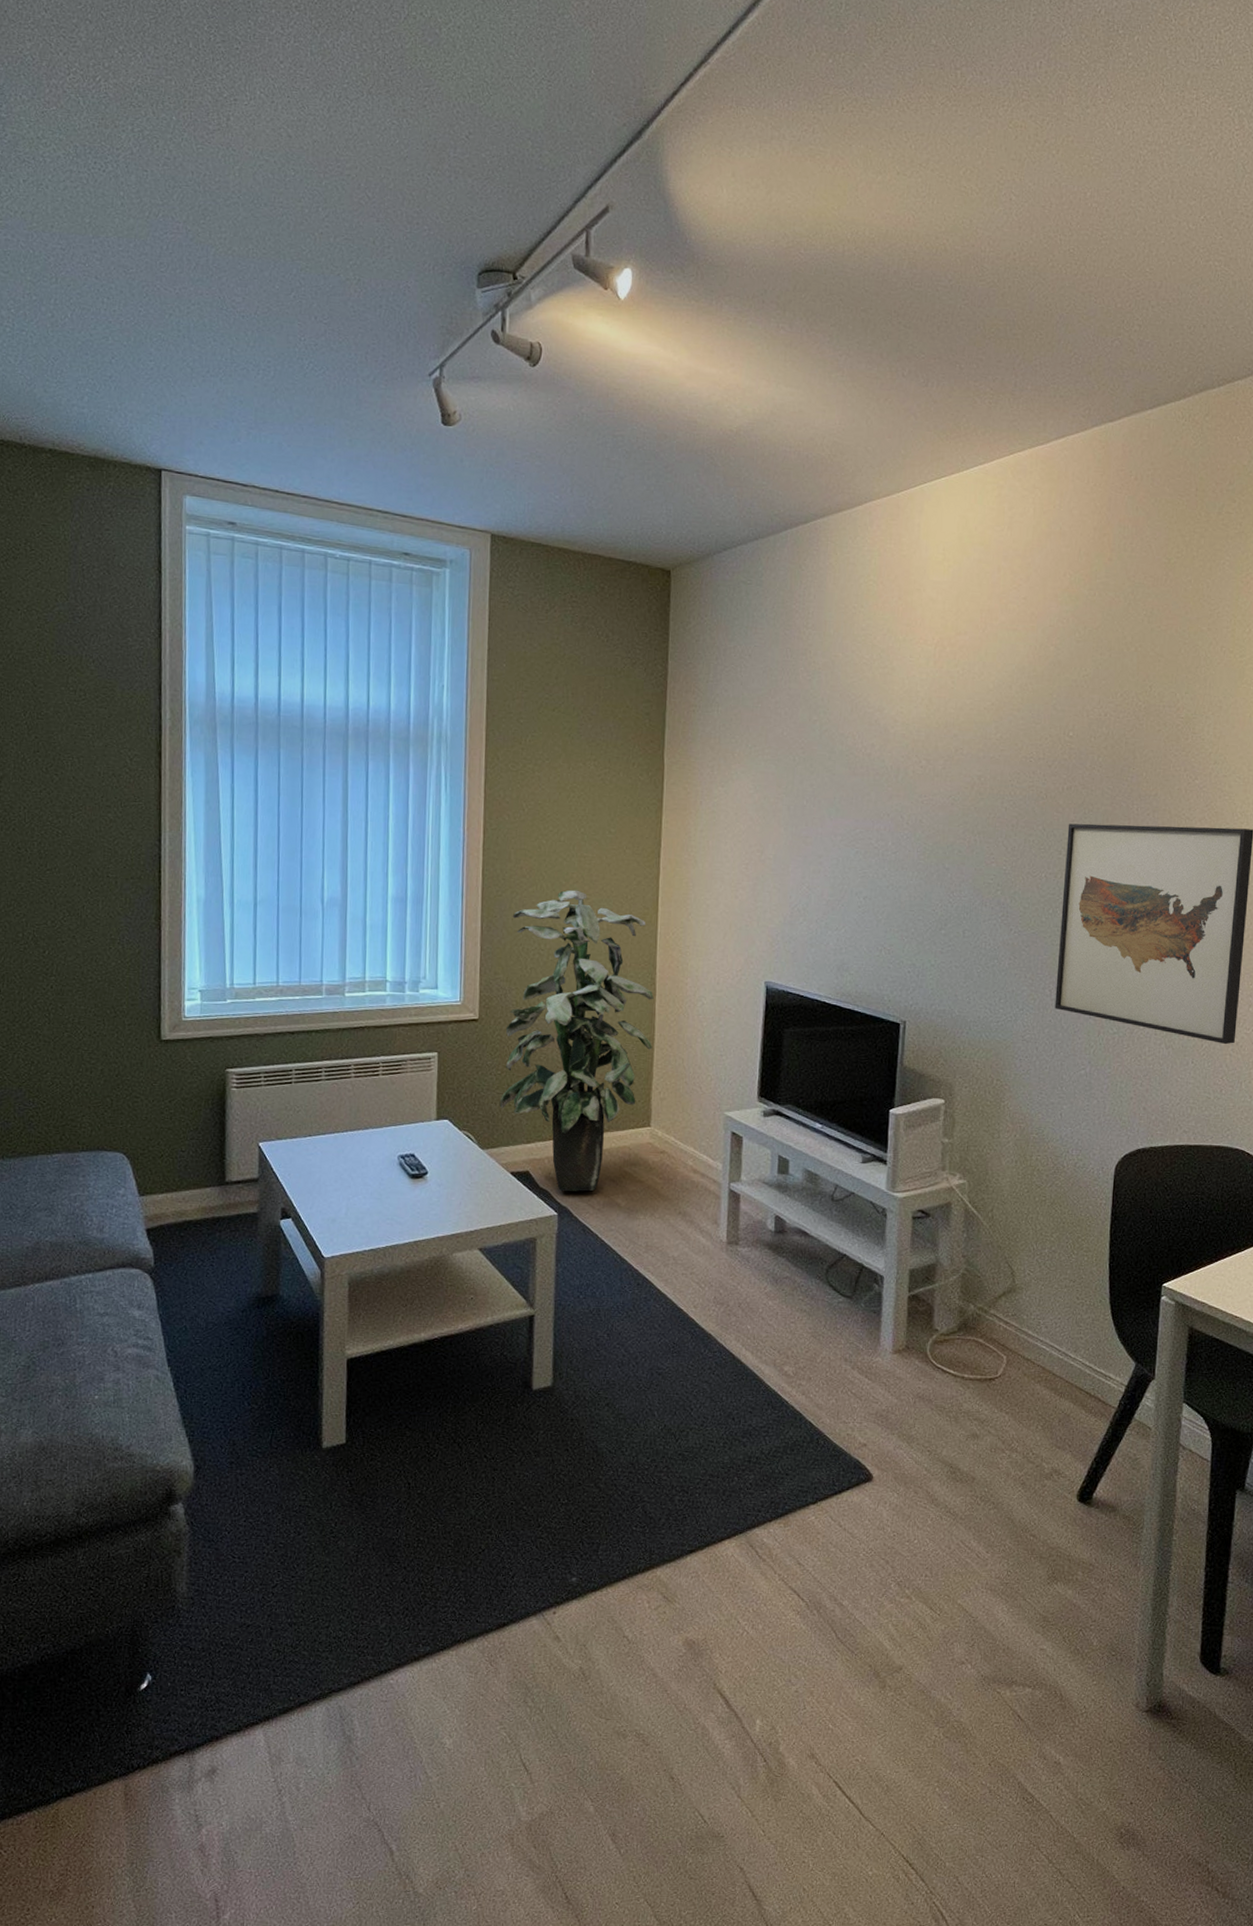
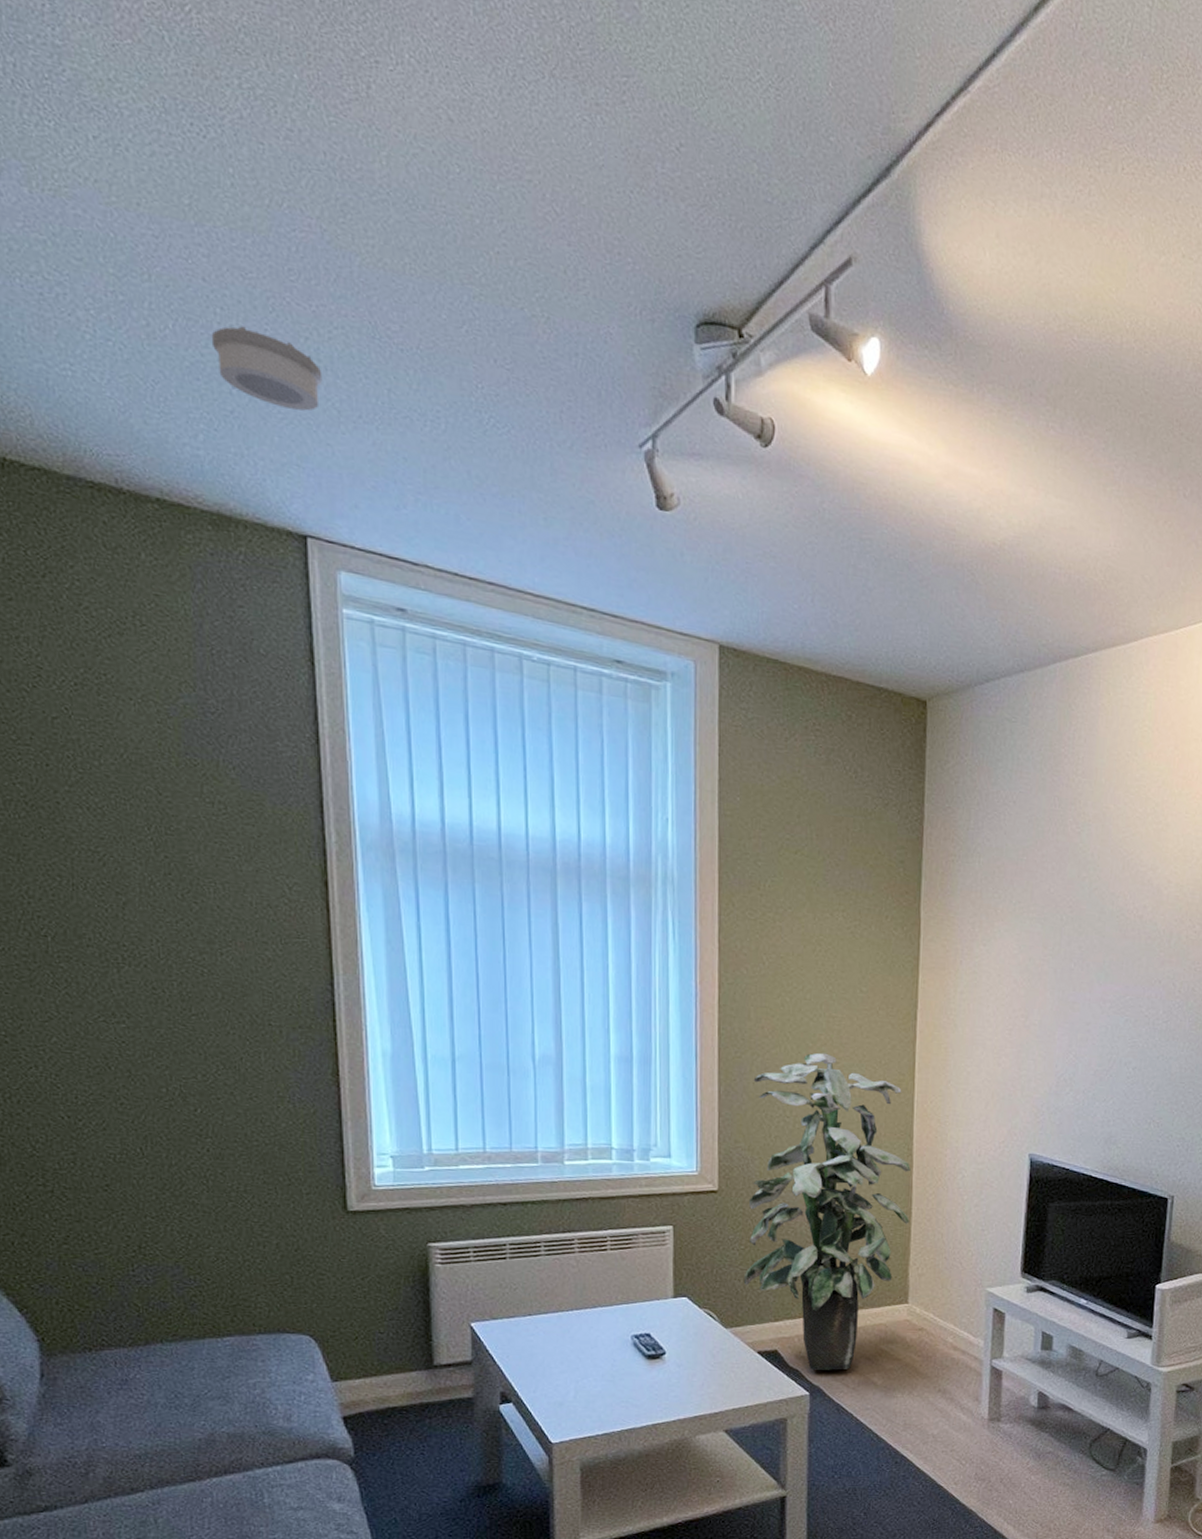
smoke detector: none [98,310,181,371] -> present [211,326,323,412]

